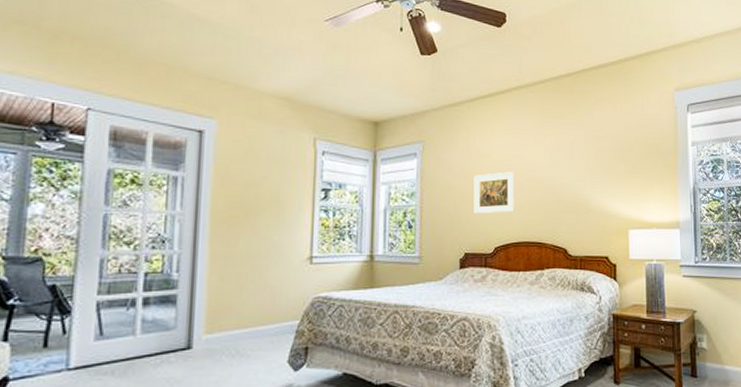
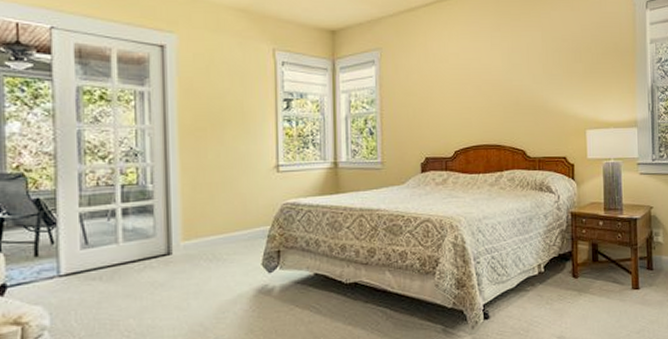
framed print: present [474,171,515,214] -> none [432,76,473,118]

